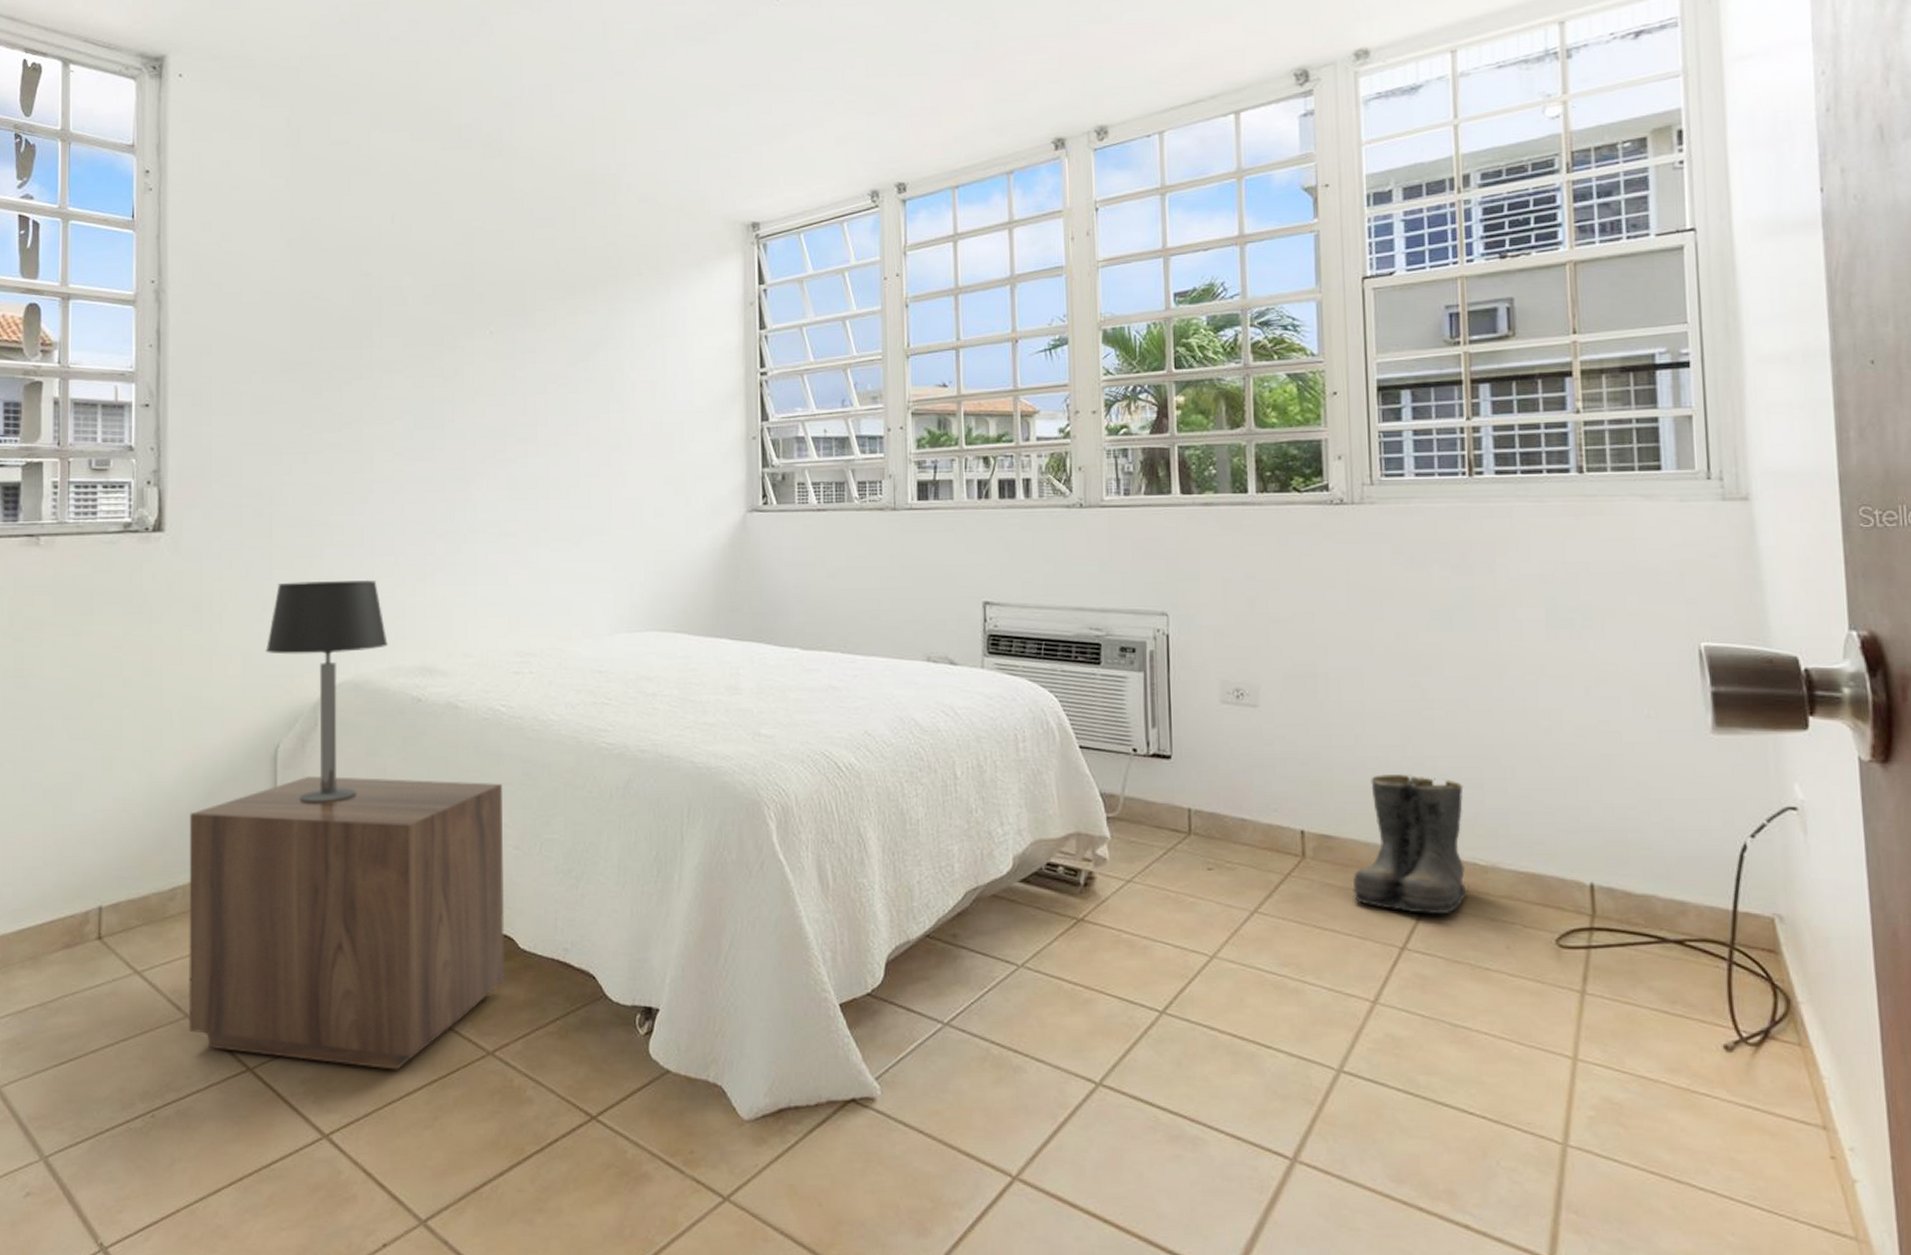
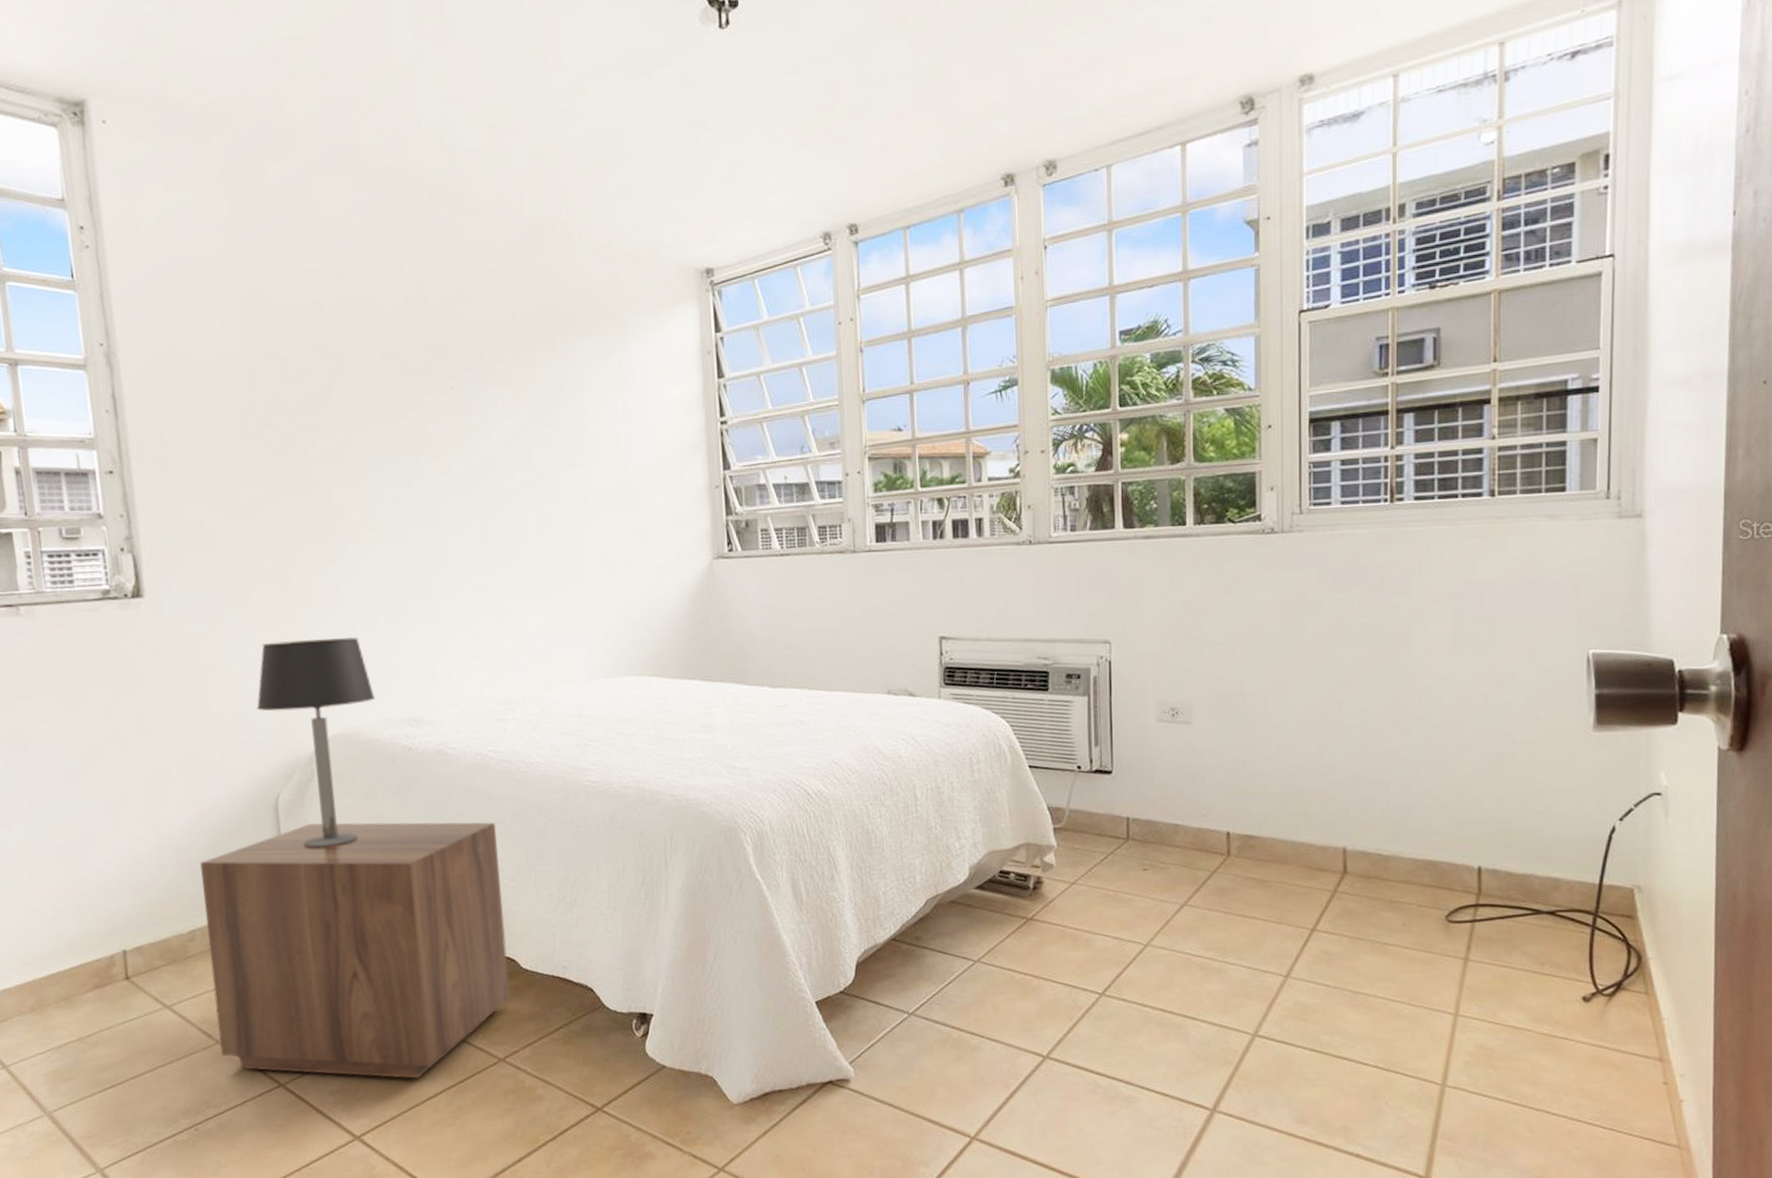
boots: present [1352,773,1470,915] -> none [1271,778,1374,900]

